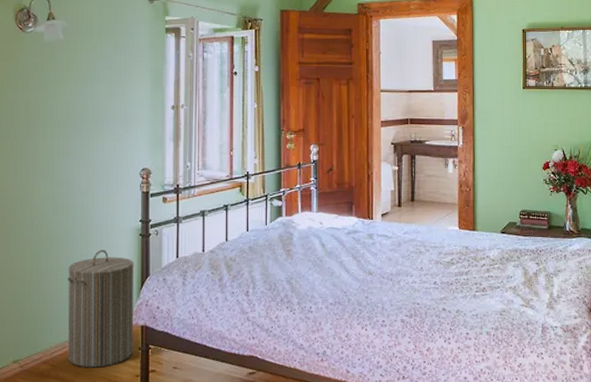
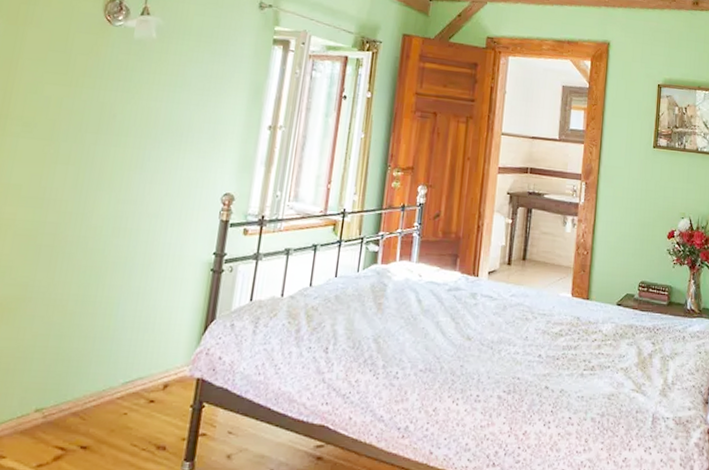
laundry hamper: present [67,250,134,368] -> none [103,283,200,426]

